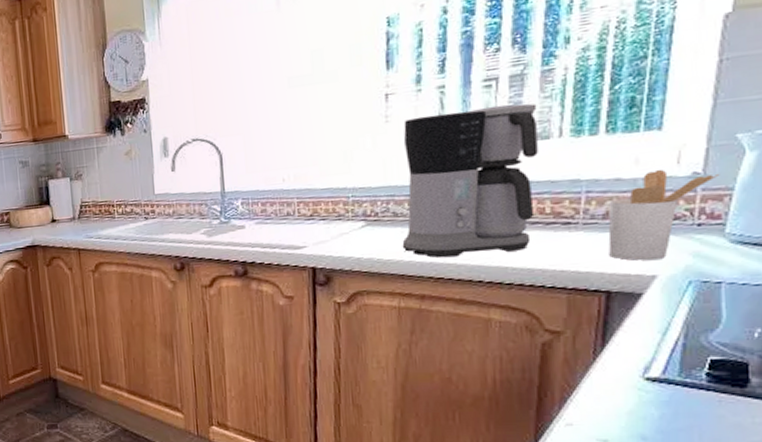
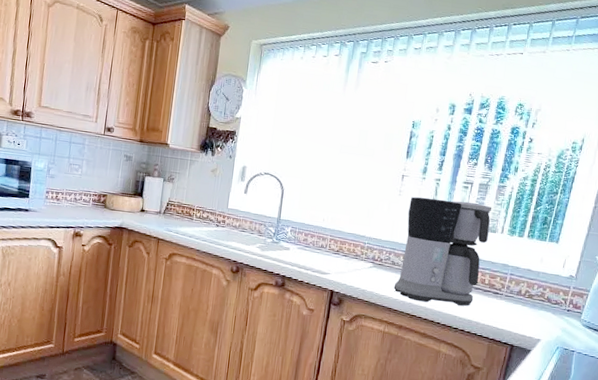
utensil holder: present [608,169,720,261] -> none [516,268,584,329]

